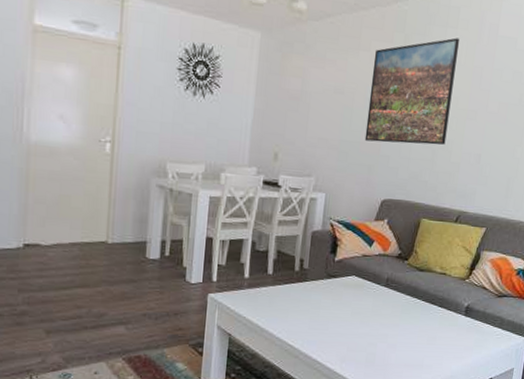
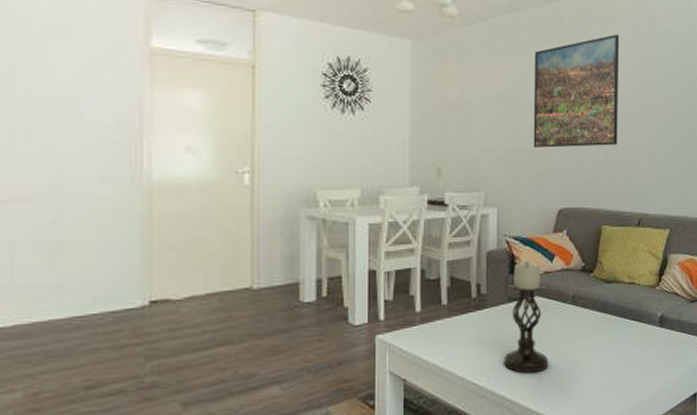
candle holder: none [317,243,364,343] -> present [503,261,549,374]

